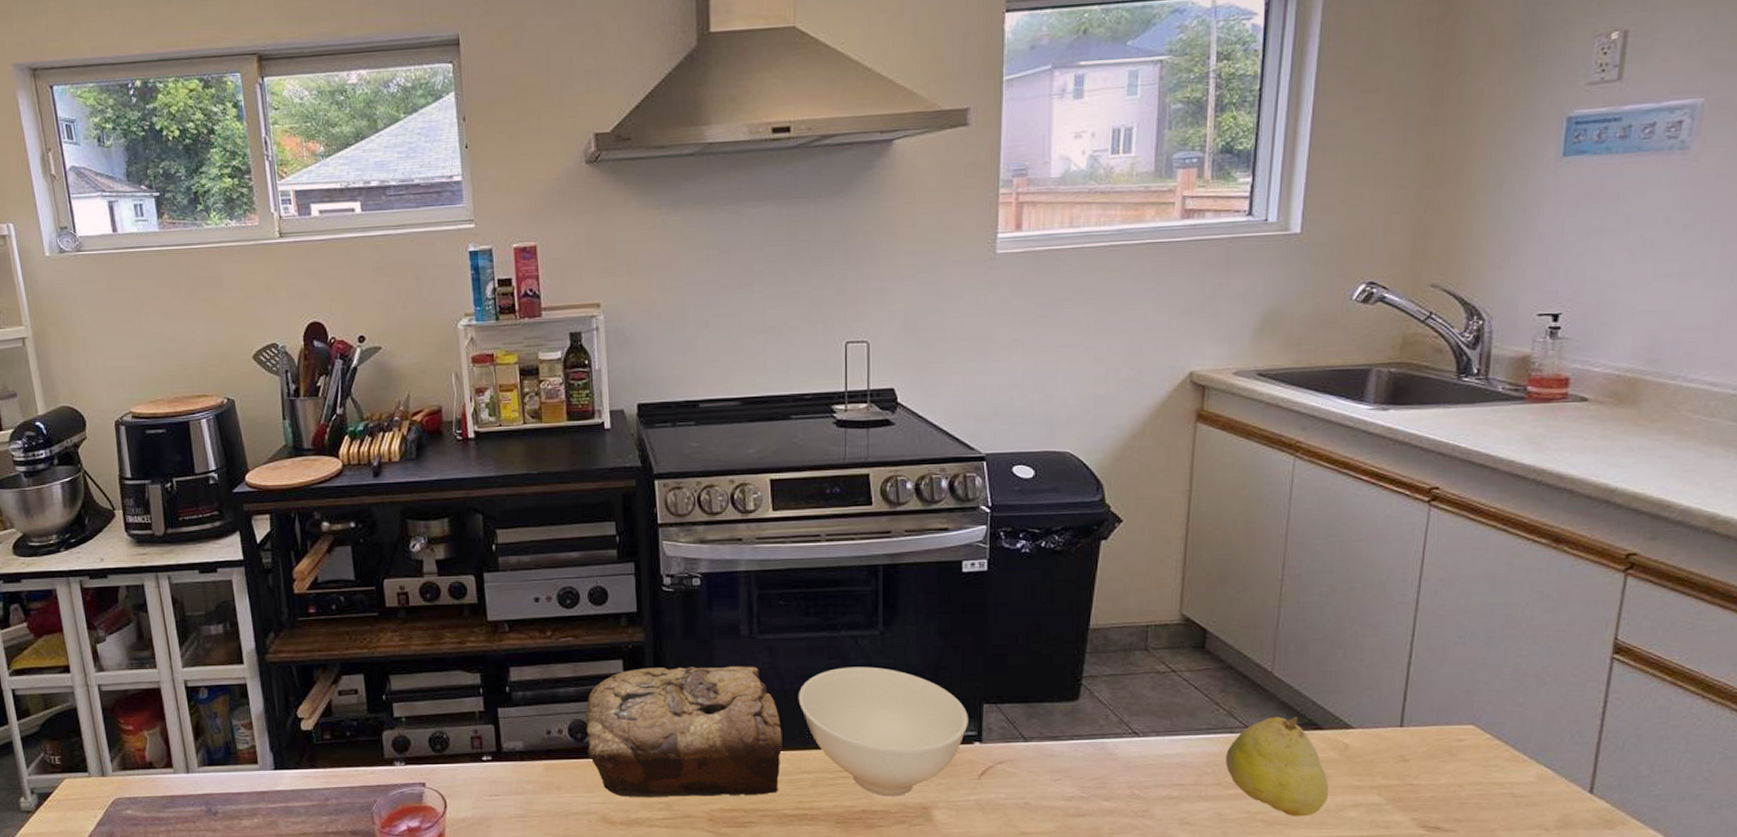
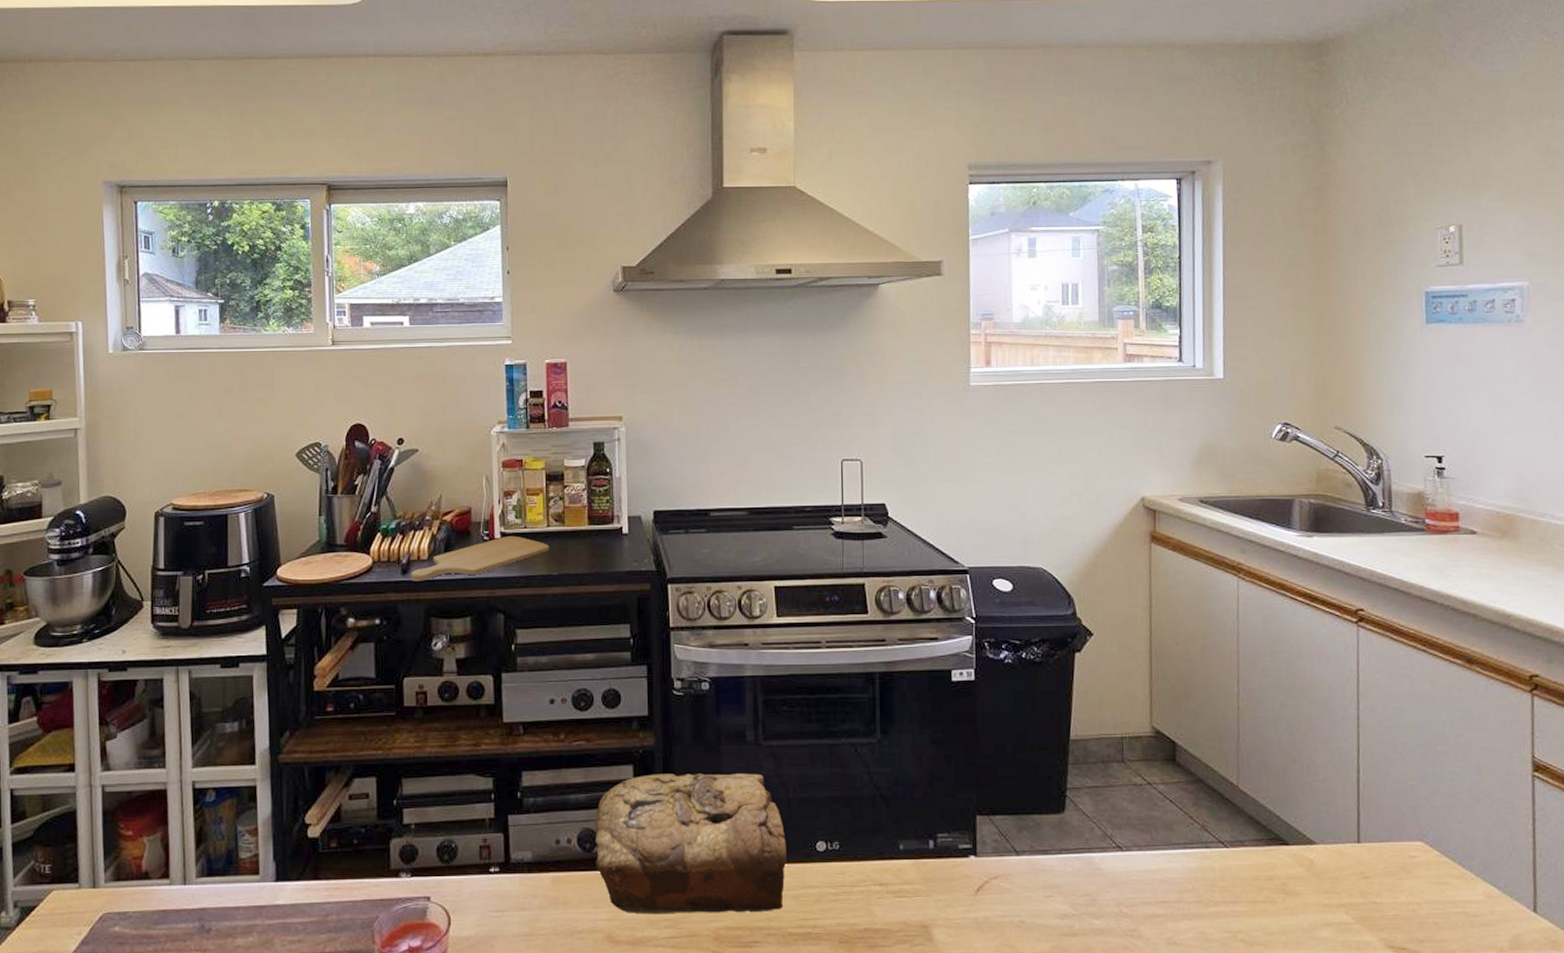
chopping board: none [383,434,527,484] -> present [411,535,550,581]
bowl: present [798,666,968,796] -> none [801,775,963,914]
fruit: present [1225,716,1328,817] -> none [1203,831,1301,937]

